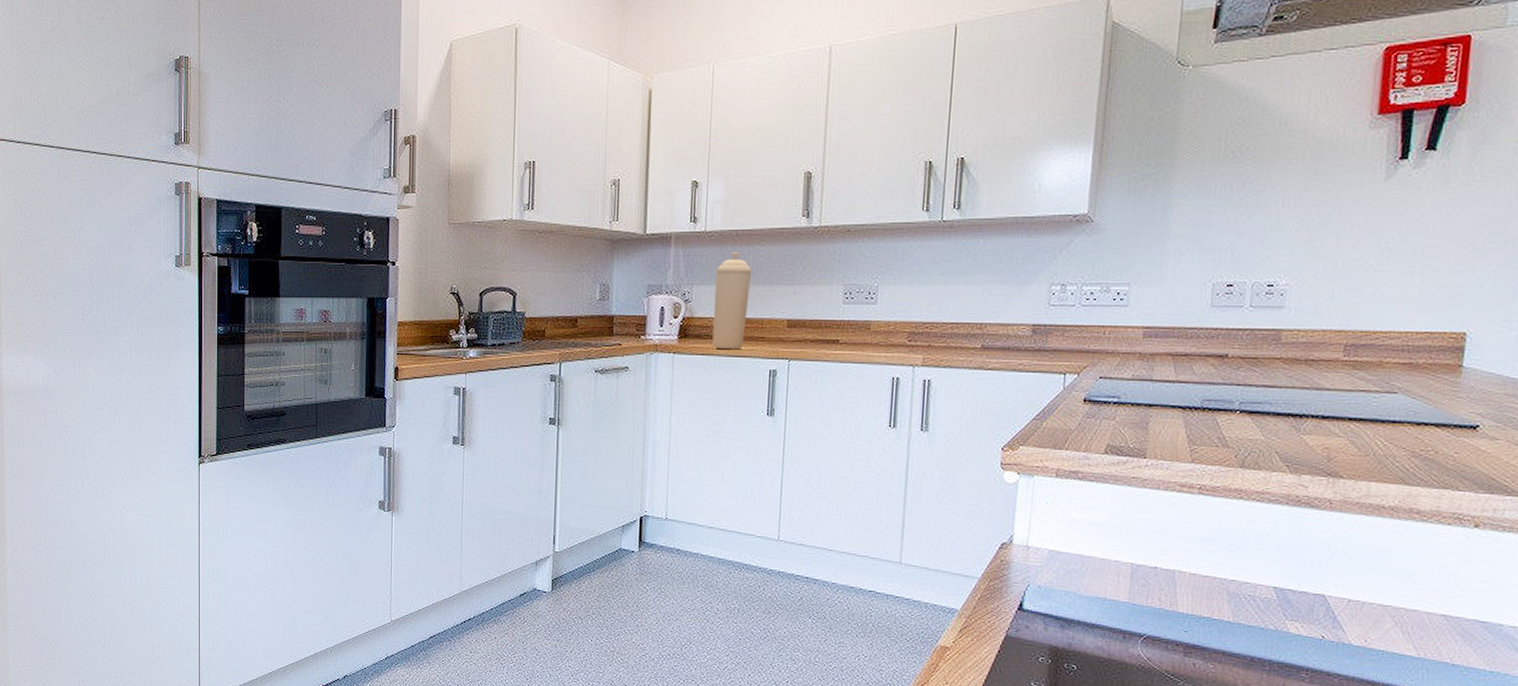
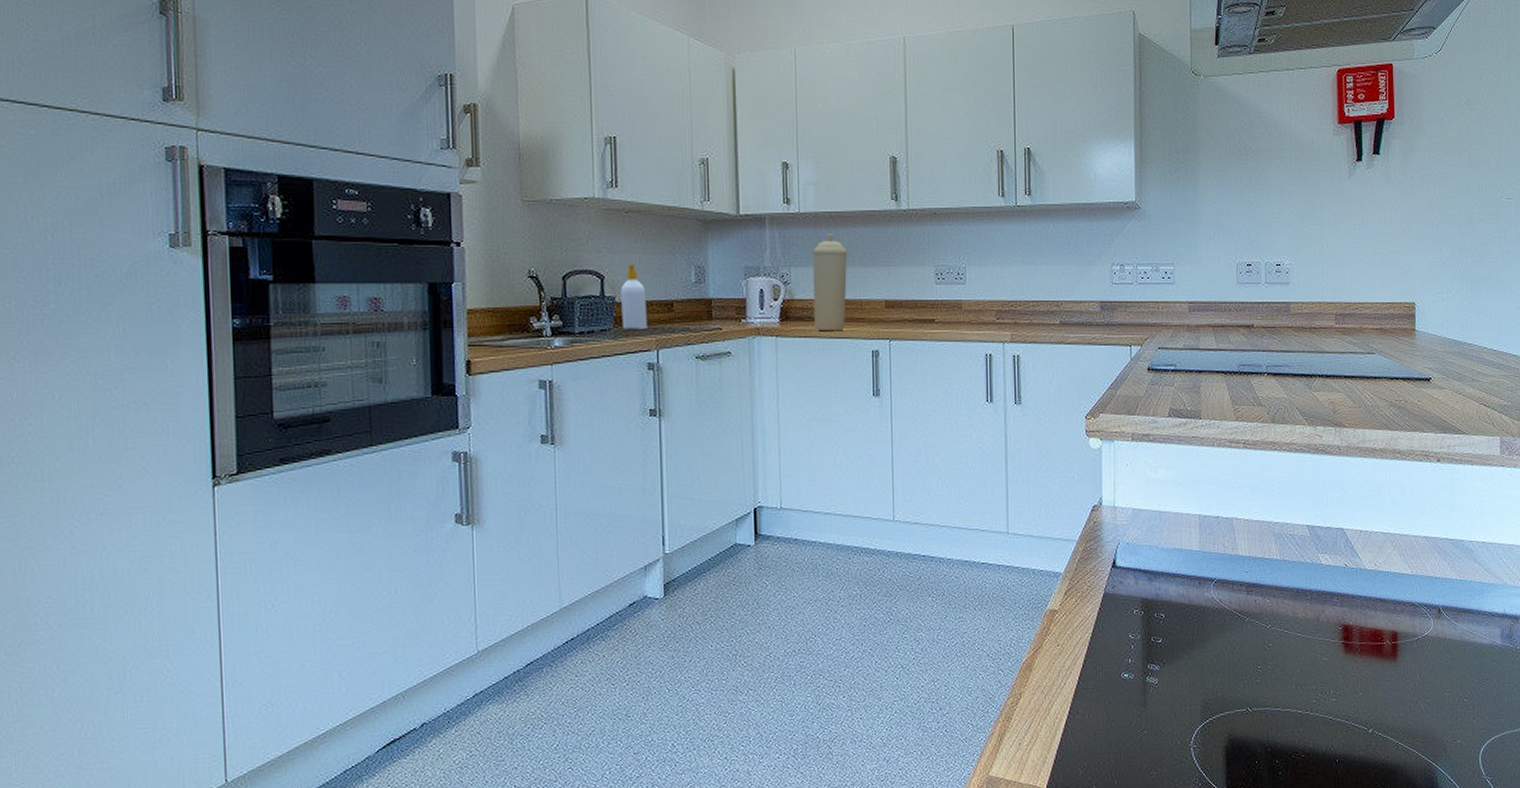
soap bottle: none [529,281,553,344] -> present [621,264,647,331]

